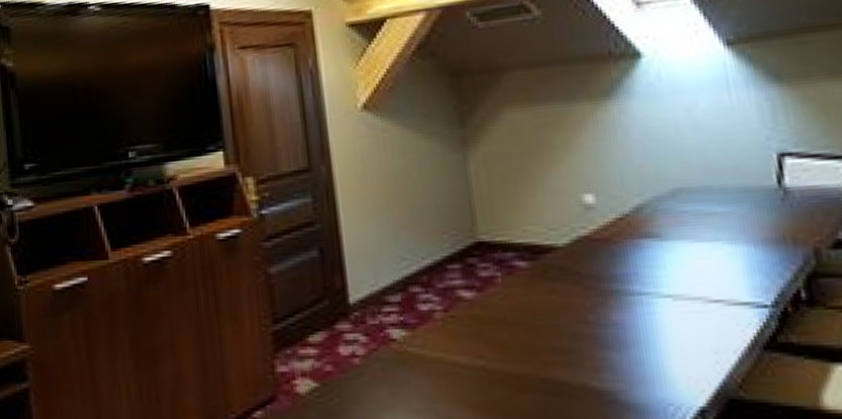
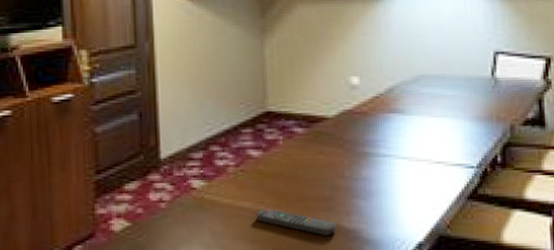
remote control: none [476,364,584,399] -> present [256,209,336,236]

